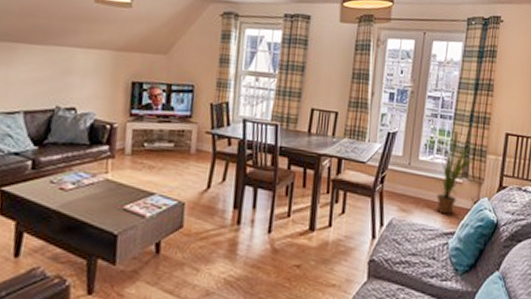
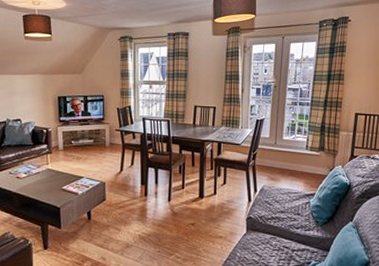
house plant: present [429,129,475,215] -> none [290,113,330,181]

